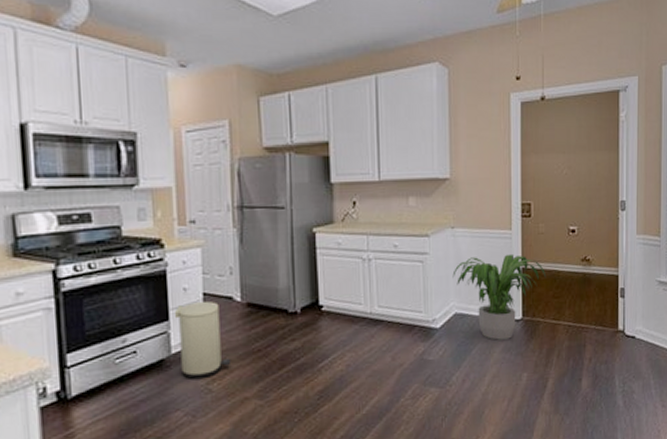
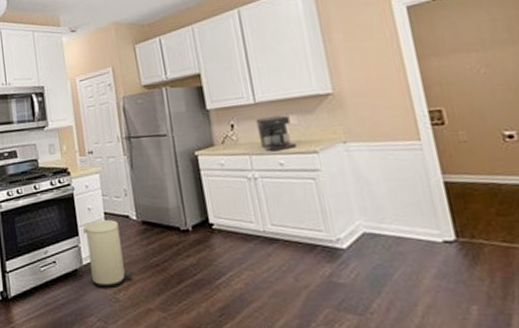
coffee maker: none [378,195,411,233] -> present [256,115,297,152]
potted plant: present [452,253,547,340] -> none [352,166,483,264]

